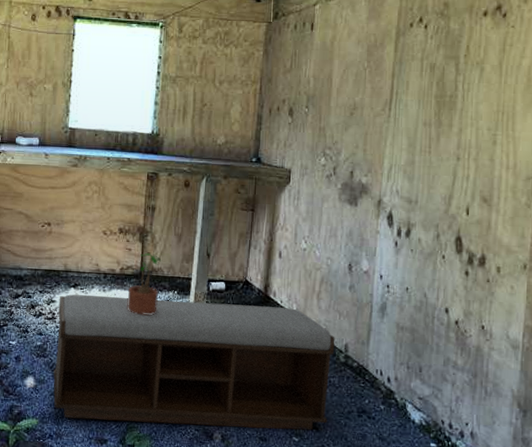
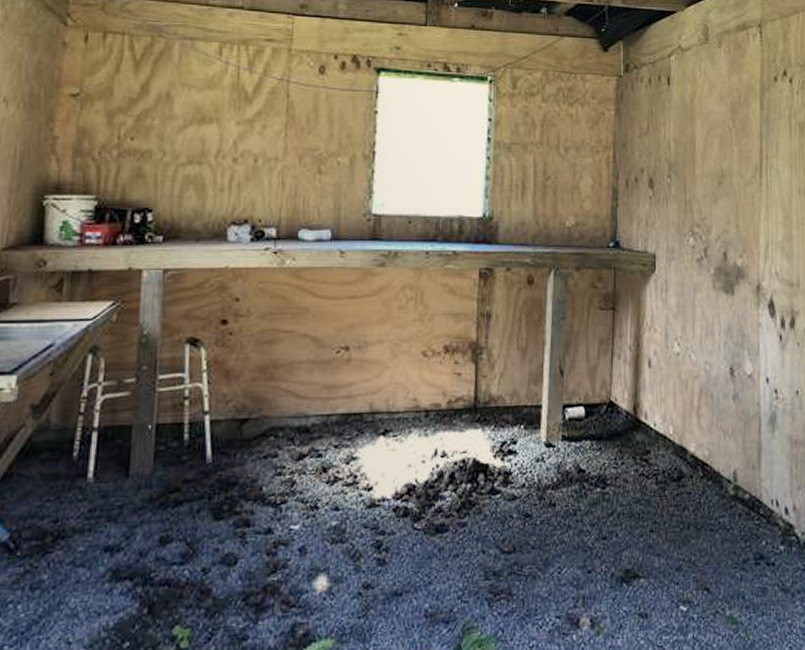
bench: present [53,294,335,430] -> none [356,432,722,629]
potted plant: present [127,253,162,316] -> none [458,377,502,464]

